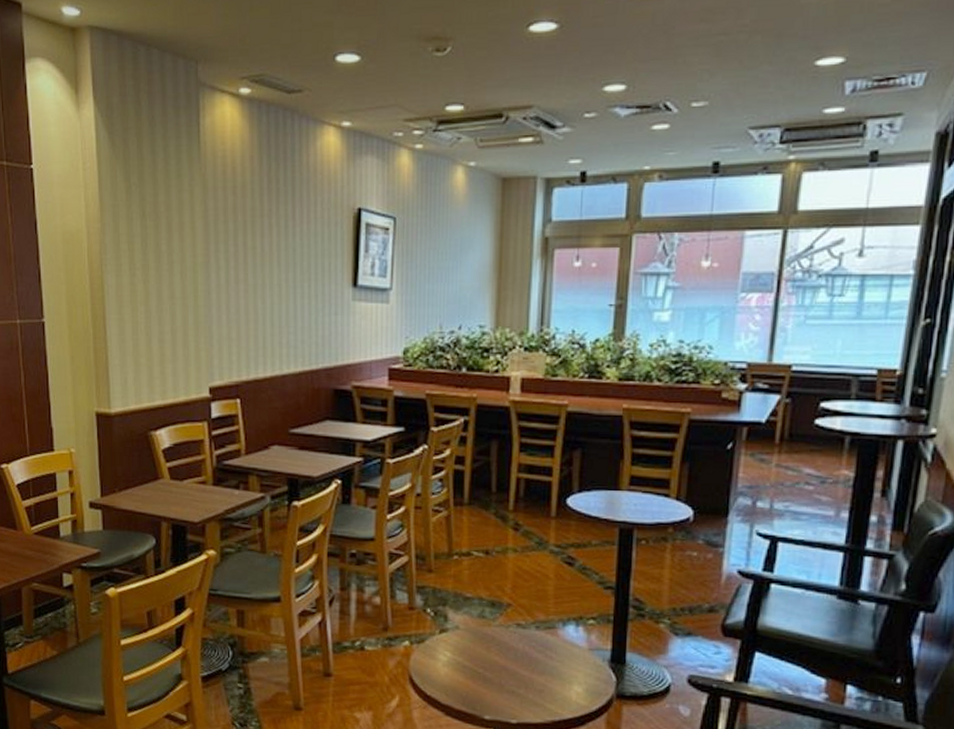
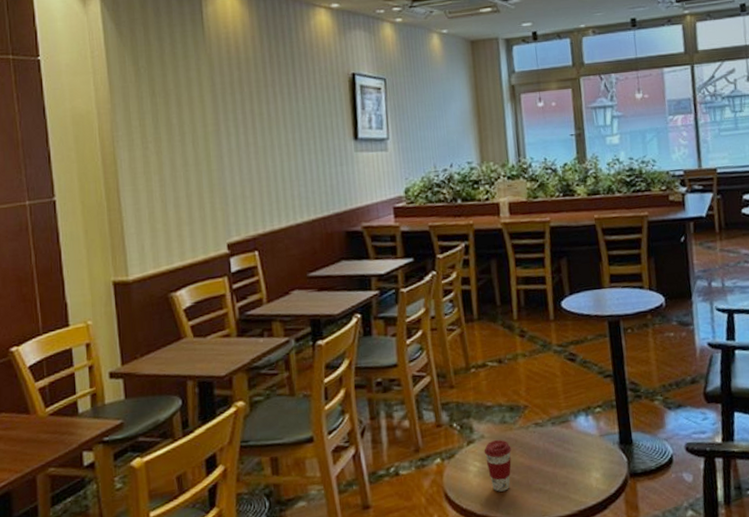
coffee cup: none [456,633,487,686] -> present [483,439,512,492]

